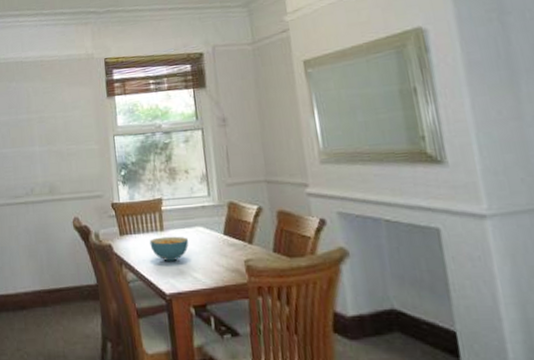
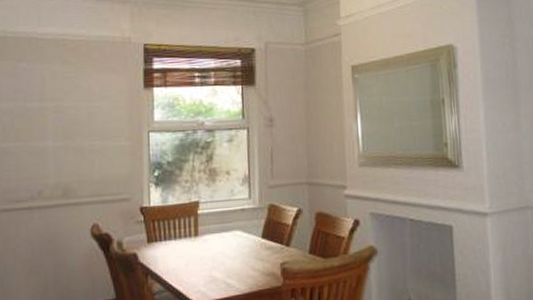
cereal bowl: present [149,236,189,261] -> none [182,241,225,269]

